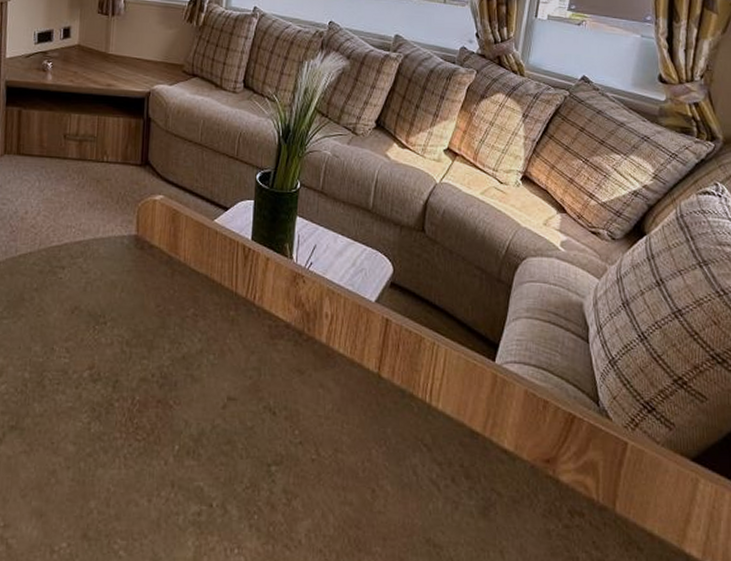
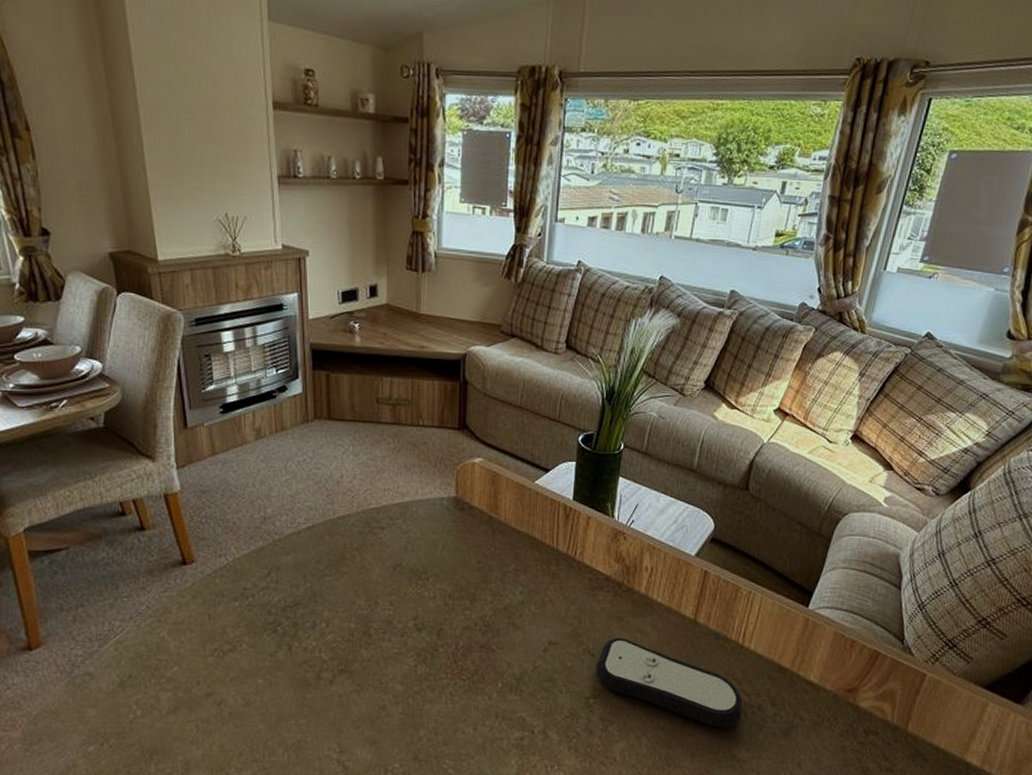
remote control: none [277,394,434,505] -> present [596,638,743,728]

